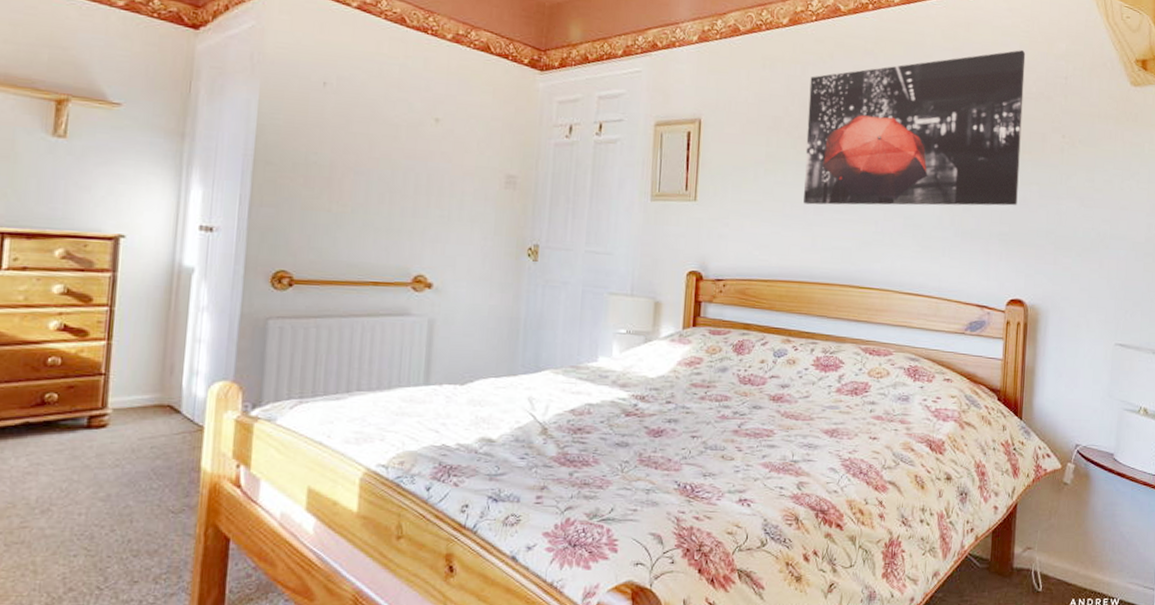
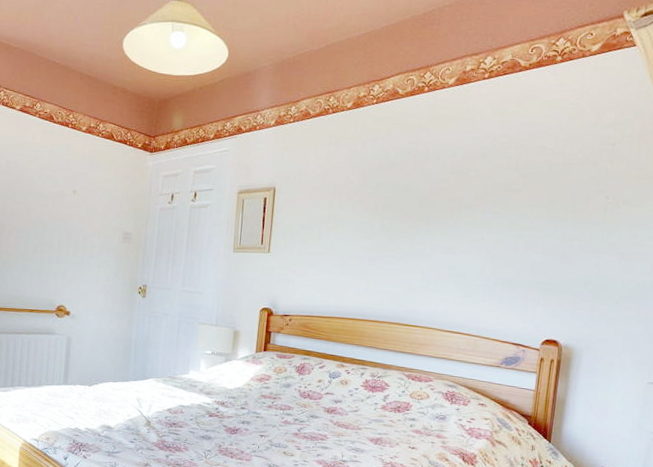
wall art: present [803,50,1026,206] -> none [359,121,574,259]

